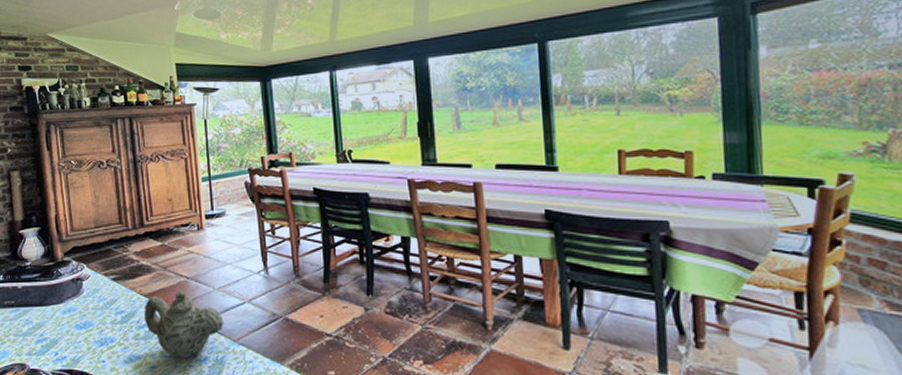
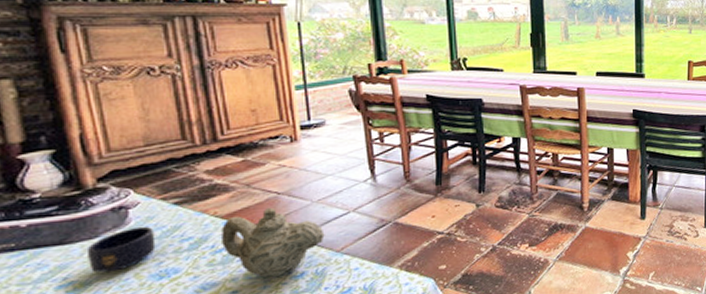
mug: none [55,297,99,334] -> present [86,226,156,273]

